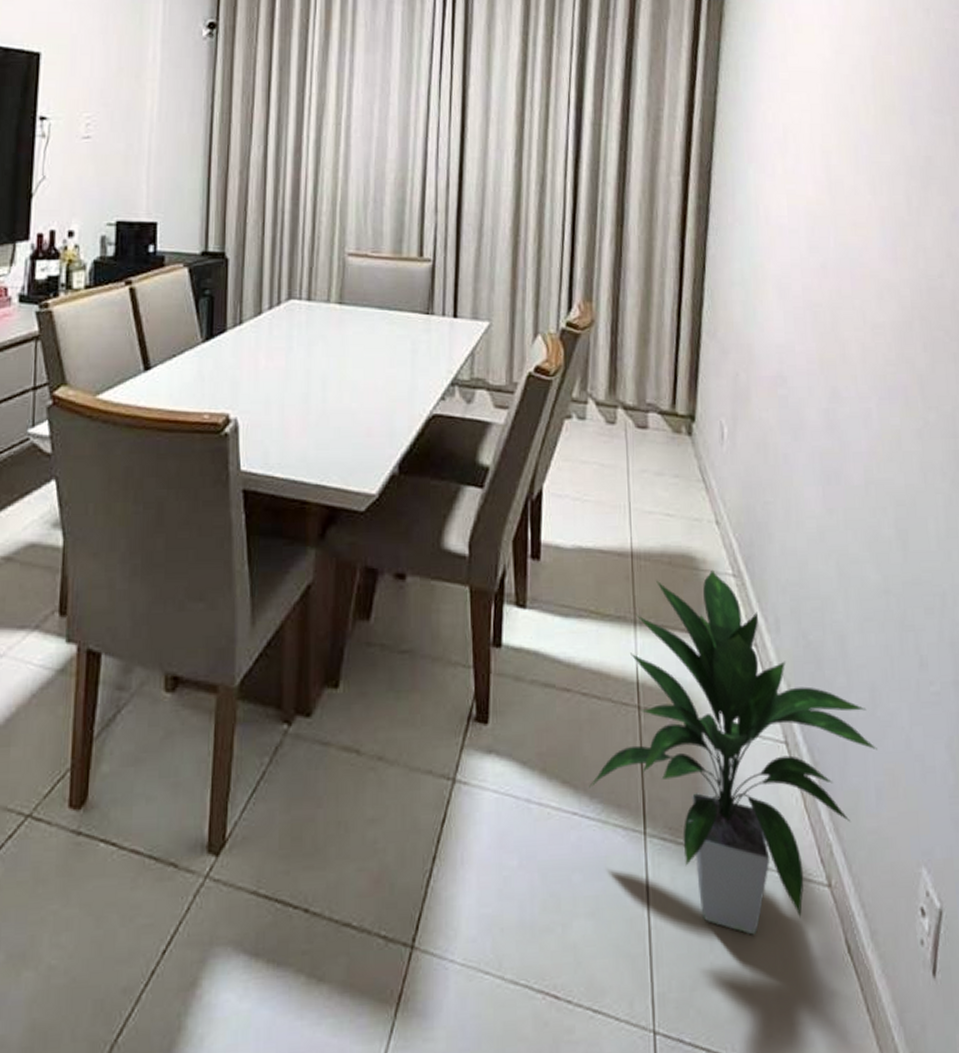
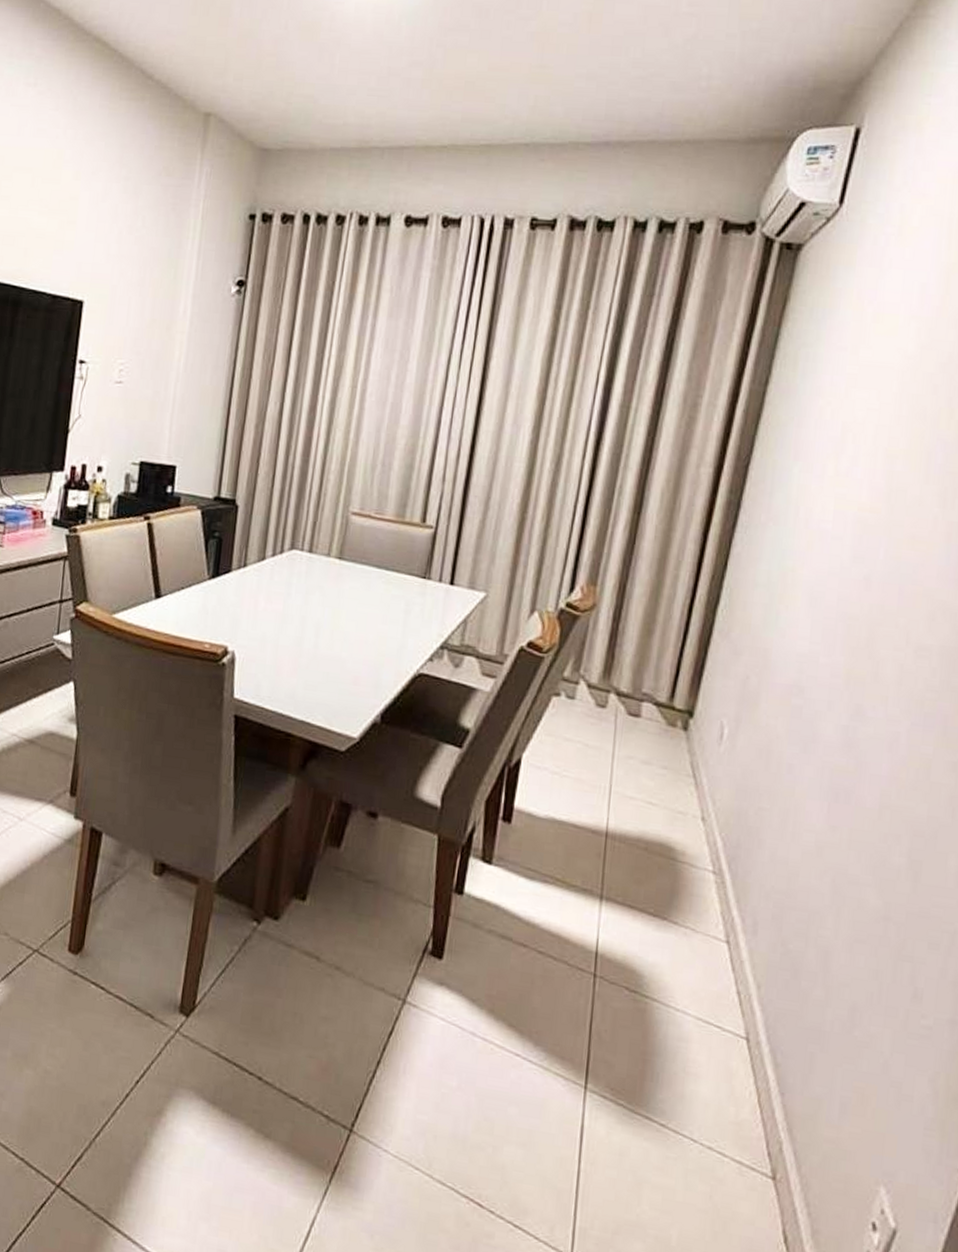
indoor plant: present [589,569,877,935] -> none [535,862,849,1202]

